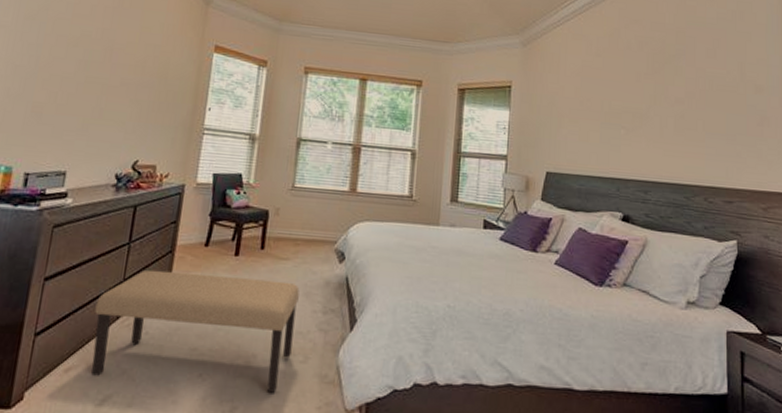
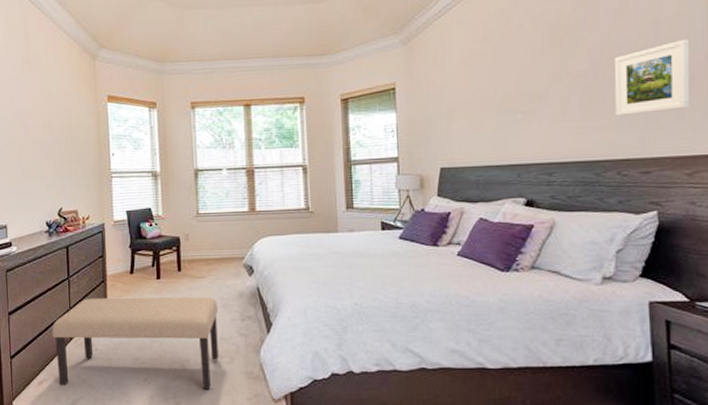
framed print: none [705,83,768,147] -> present [614,39,691,117]

